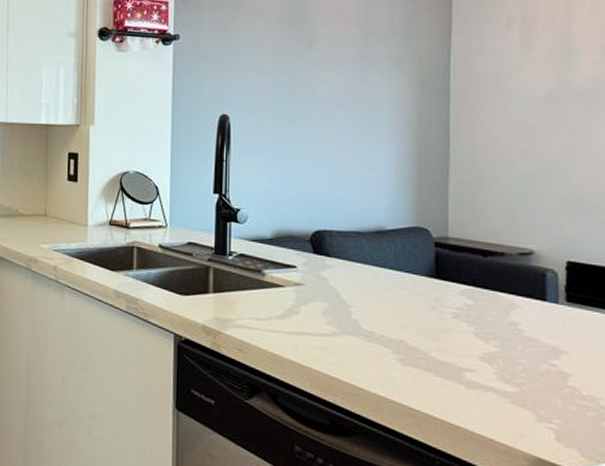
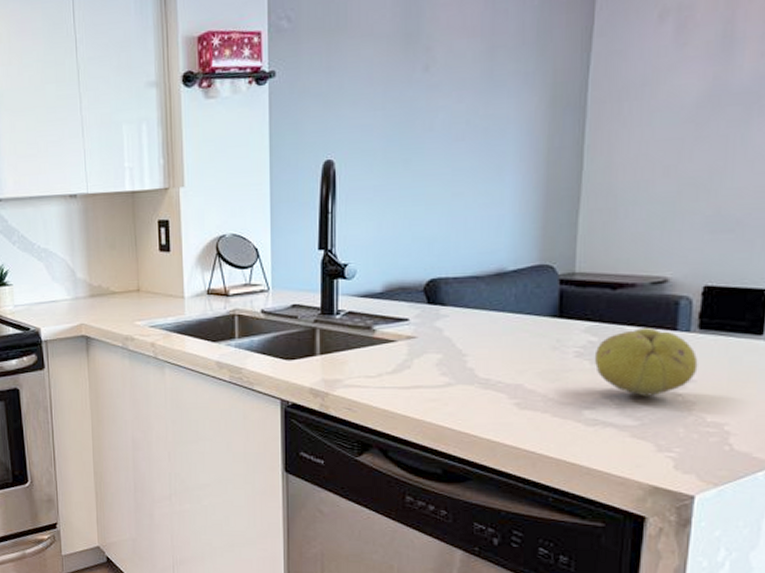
fruit: none [471,296,569,364] -> present [594,328,698,396]

